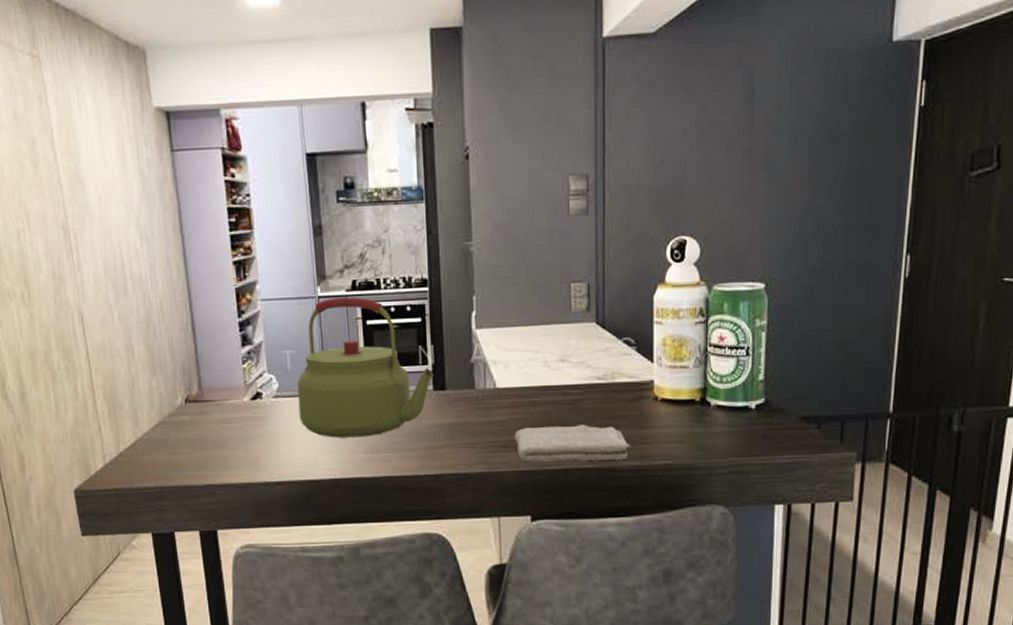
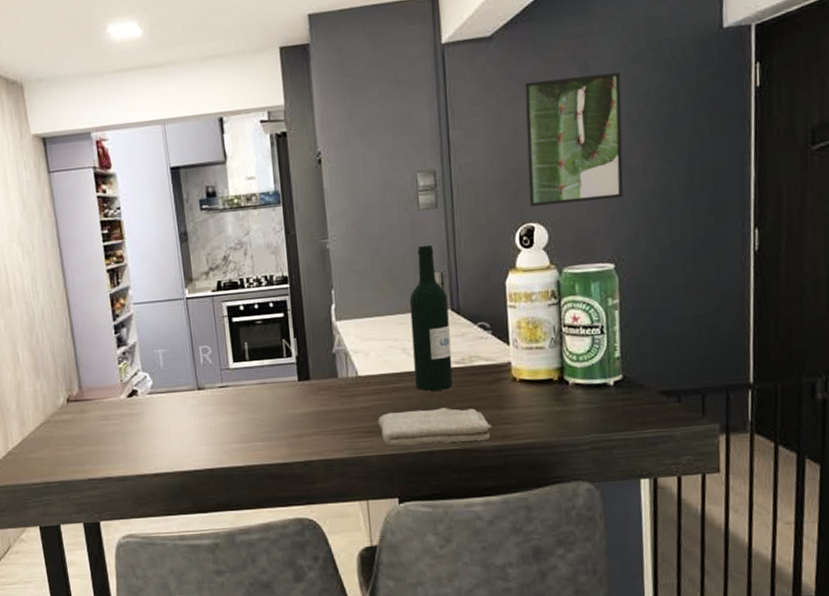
kettle: present [297,296,434,438] -> none [170,297,298,430]
wine bottle: none [553,253,594,407] -> present [409,245,453,391]
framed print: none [682,81,785,219] -> present [523,72,623,207]

